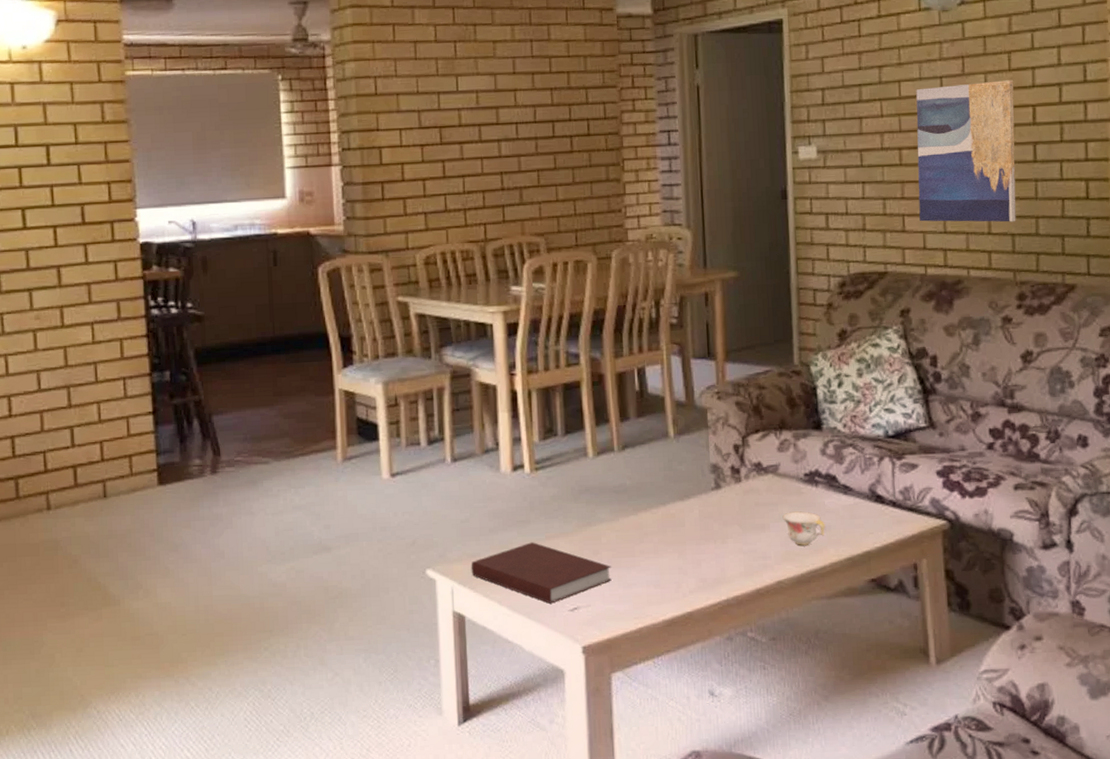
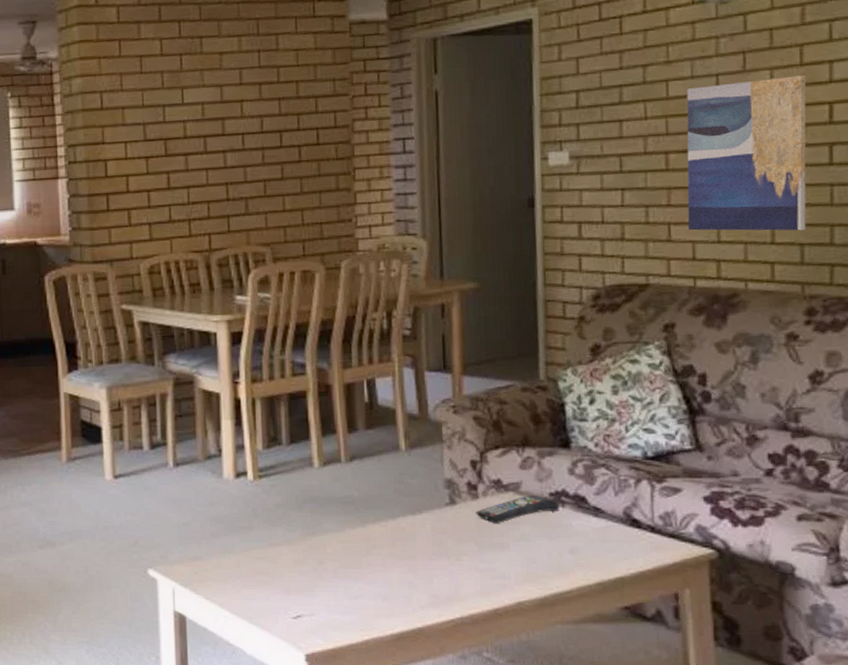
notebook: present [471,542,612,604] -> none [192,548,337,610]
remote control: none [739,476,814,505] -> present [476,495,560,523]
teacup: present [782,511,825,545] -> none [524,532,572,567]

